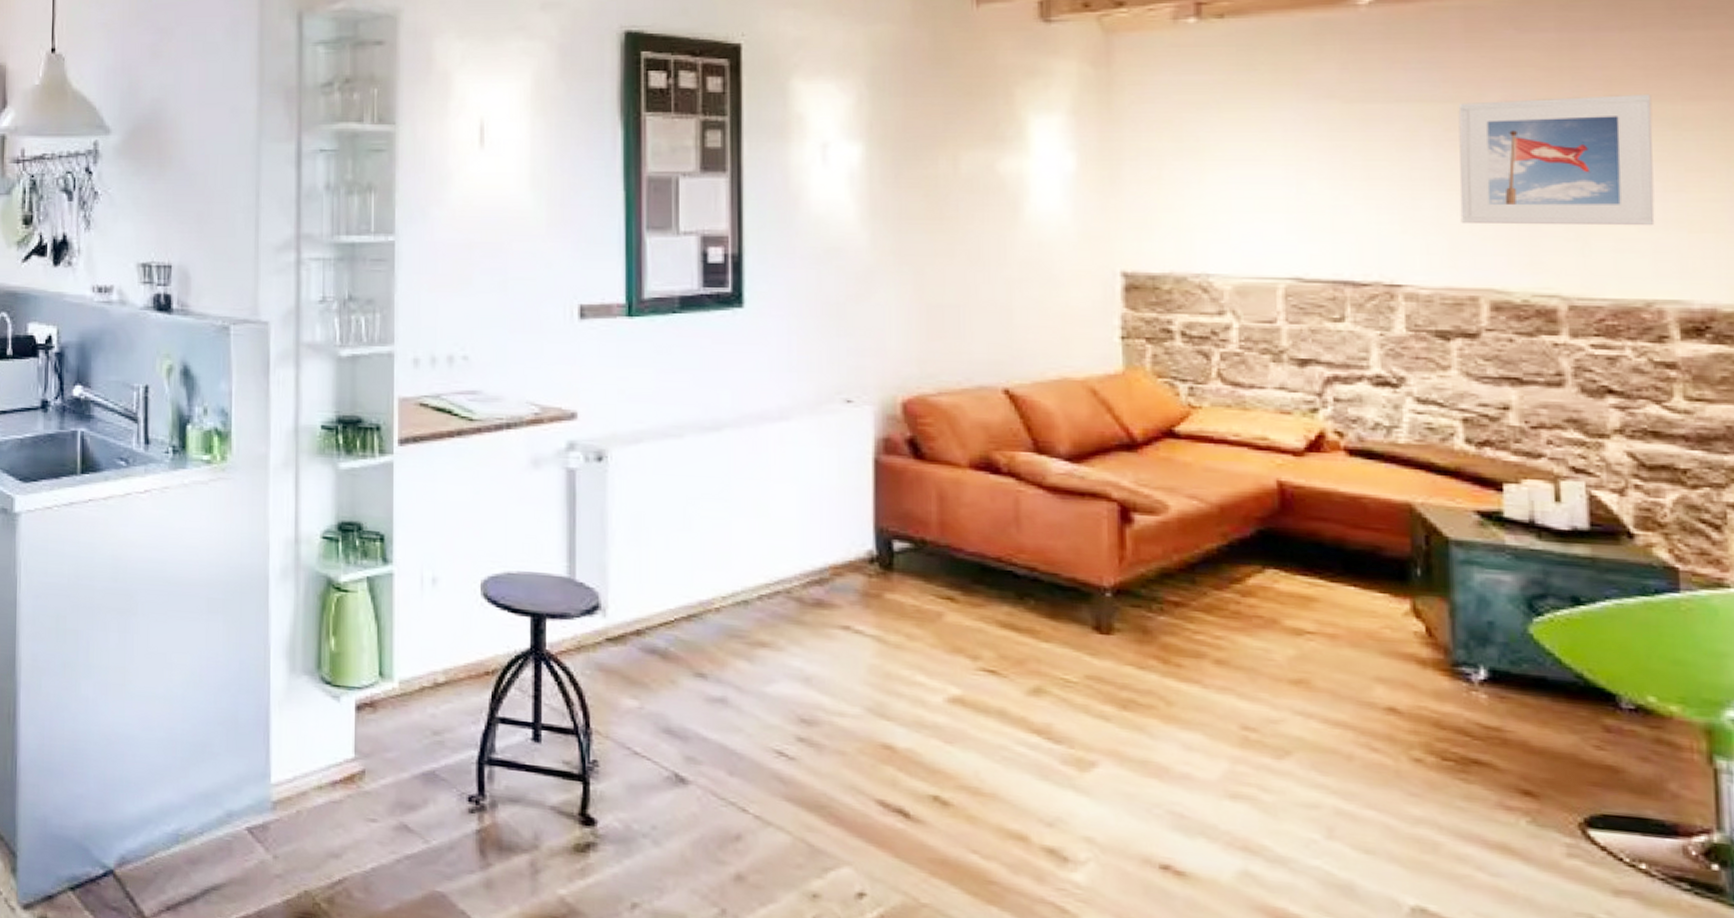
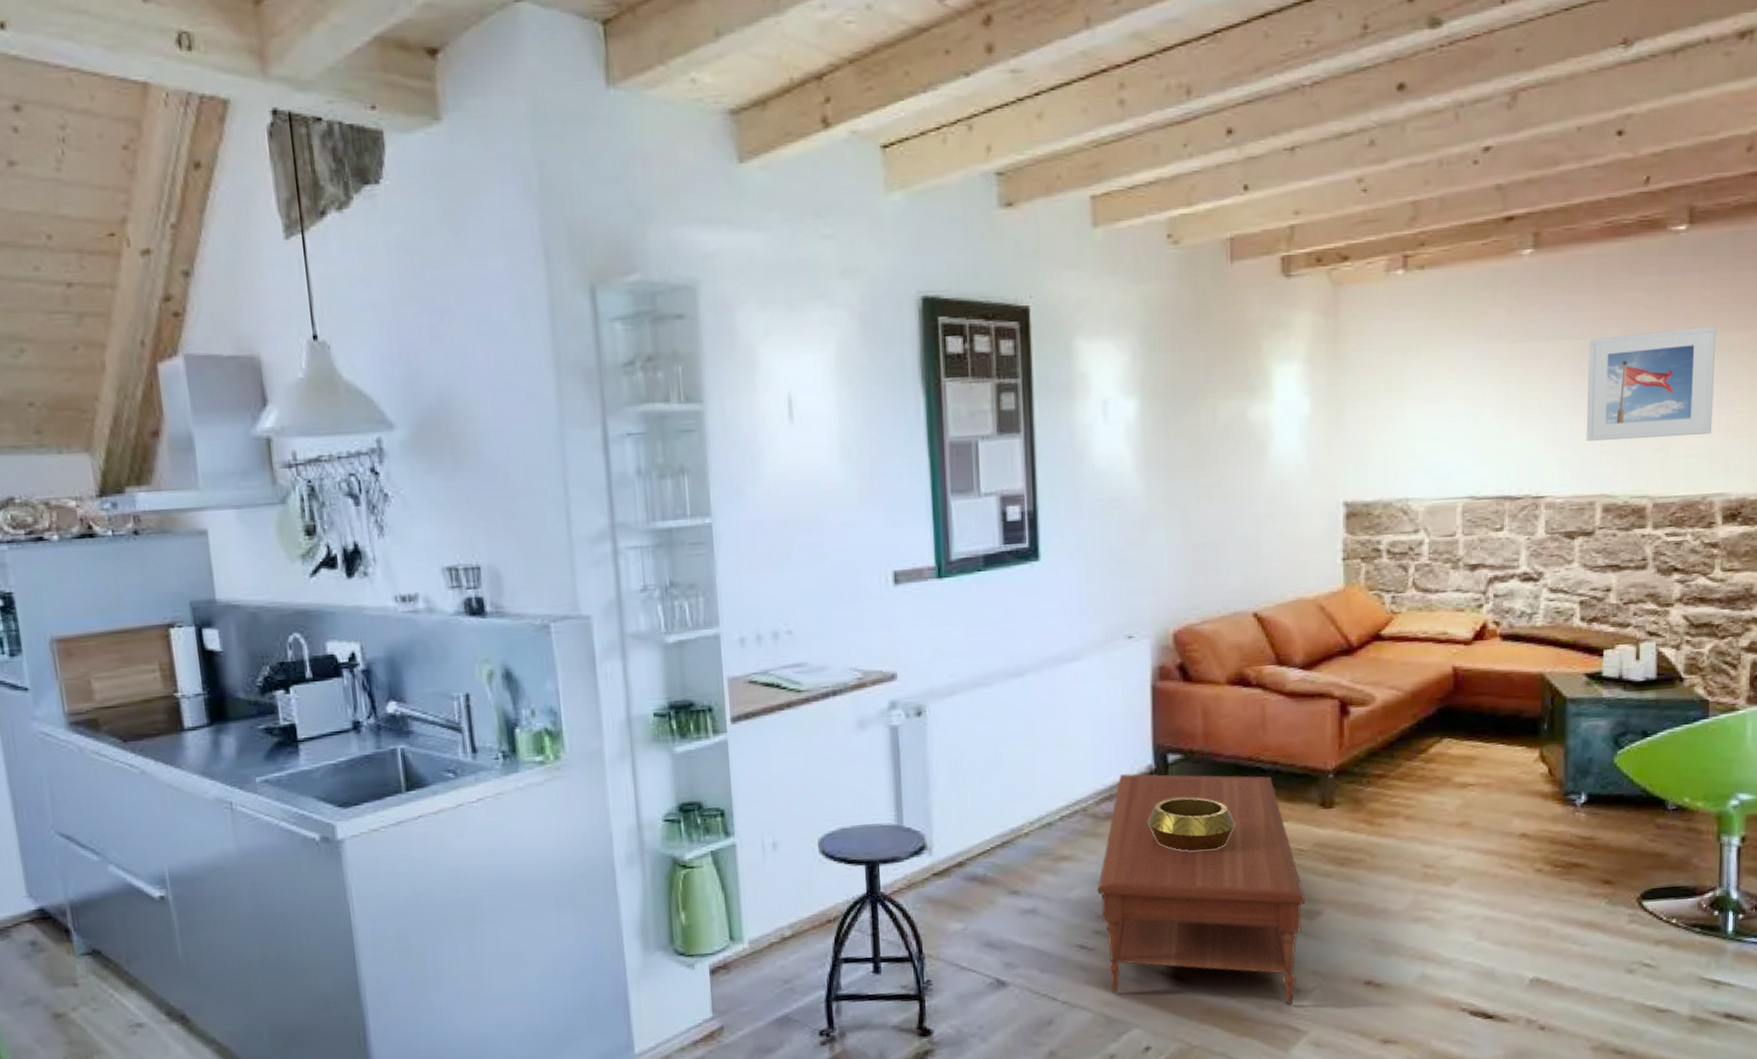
coffee table: none [802,557,1075,877] -> present [1097,773,1306,1006]
decorative bowl: none [867,593,979,663] -> present [1148,797,1235,852]

